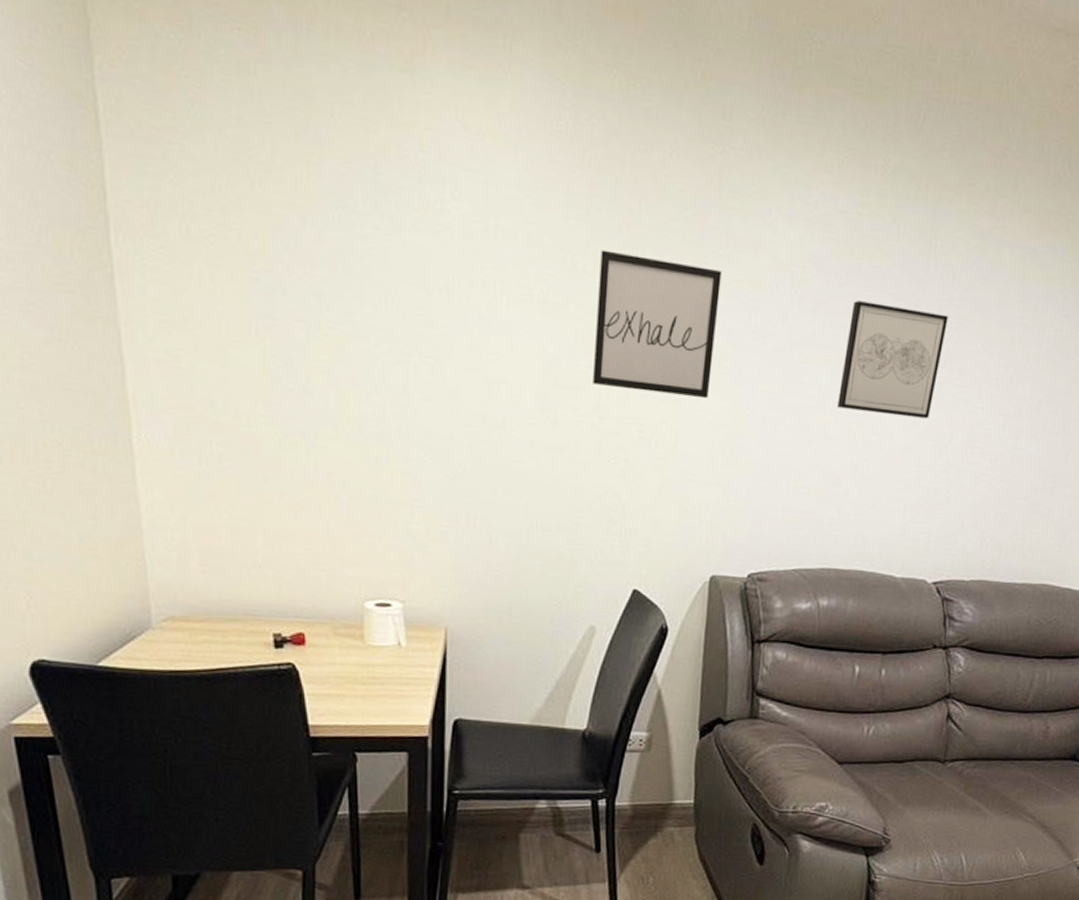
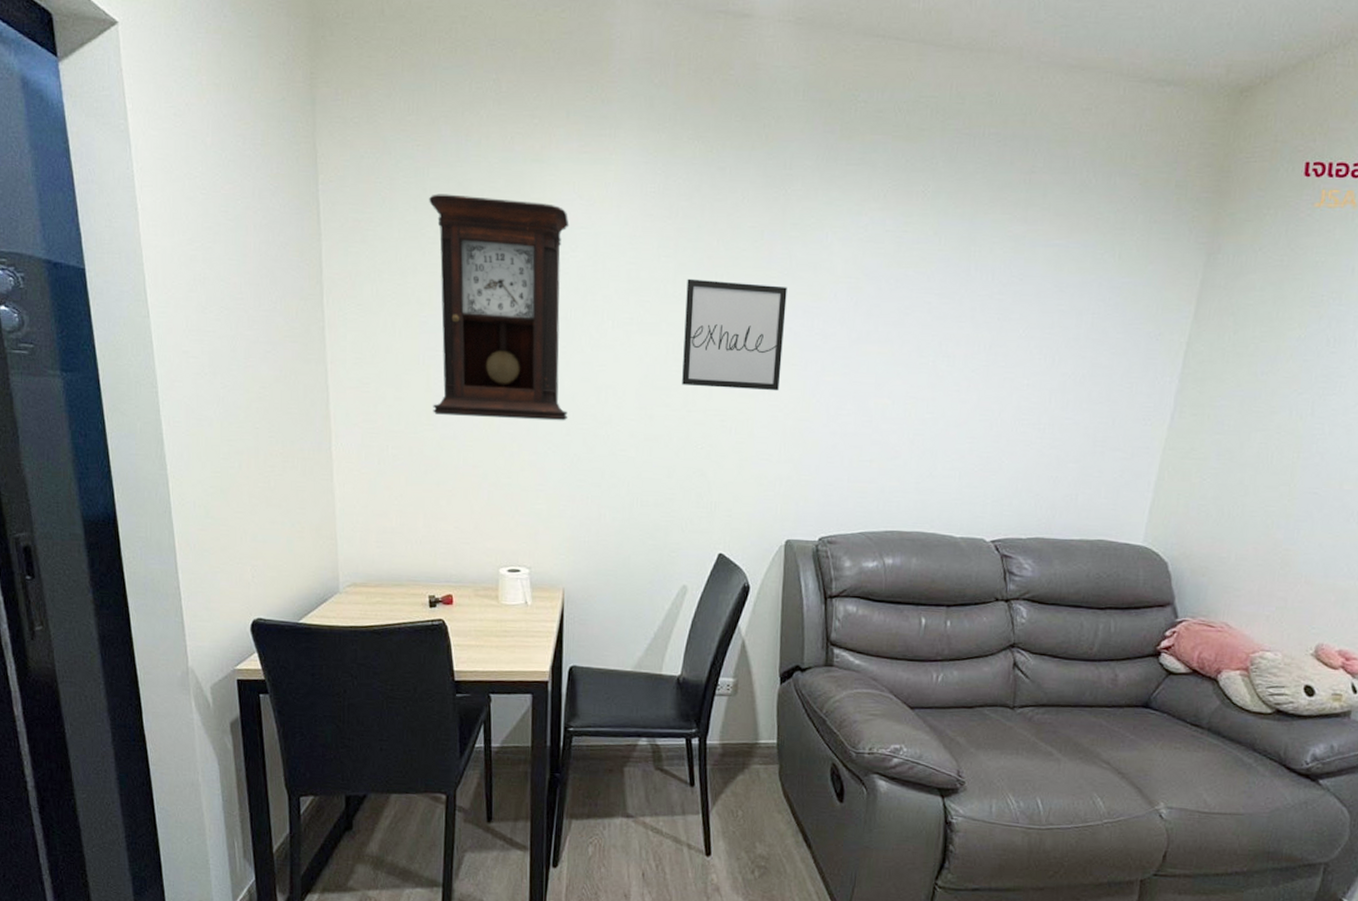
pendulum clock: none [258,101,451,421] -> present [429,194,569,421]
wall art: present [837,300,948,419] -> none [893,302,990,397]

